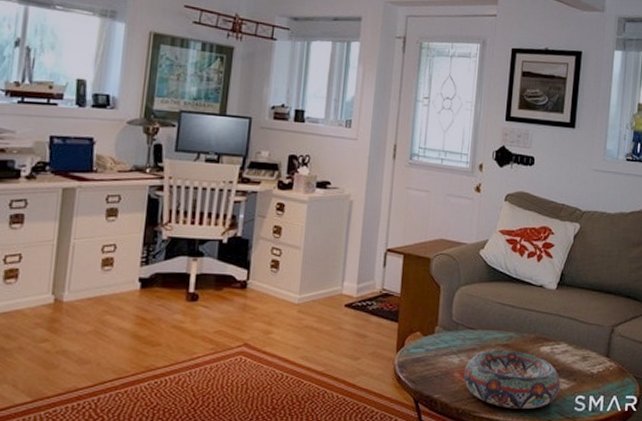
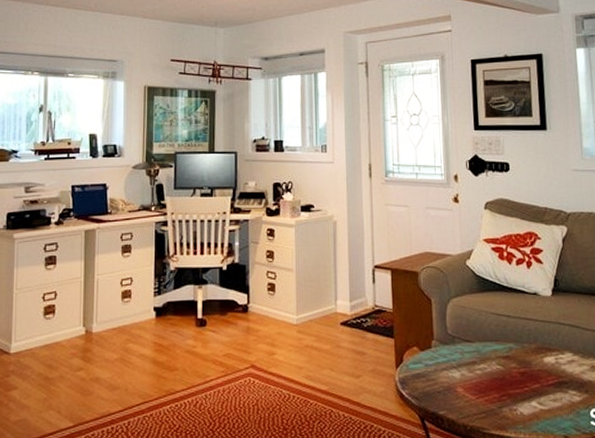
decorative bowl: present [463,350,561,409] -> none [466,362,572,424]

